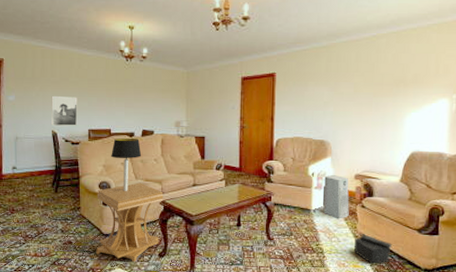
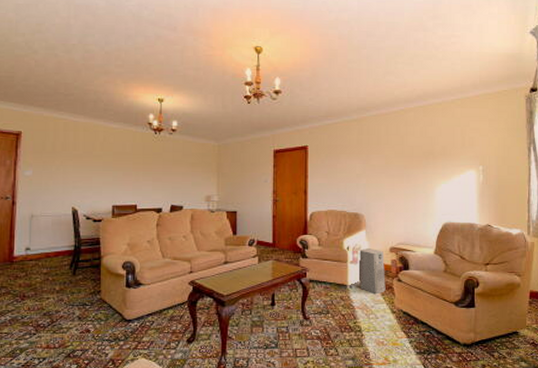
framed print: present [50,95,78,126] -> none [71,170,101,202]
side table: present [96,182,164,263] -> none [117,261,193,351]
table lamp: present [111,138,142,191] -> none [136,215,170,271]
speaker: present [354,234,392,264] -> none [393,309,430,341]

